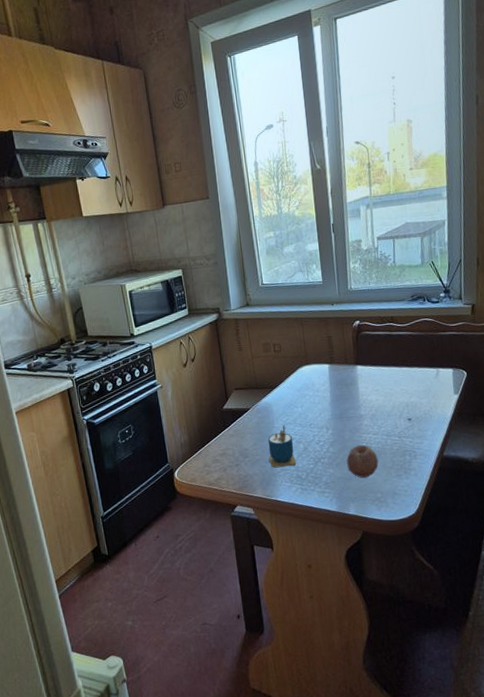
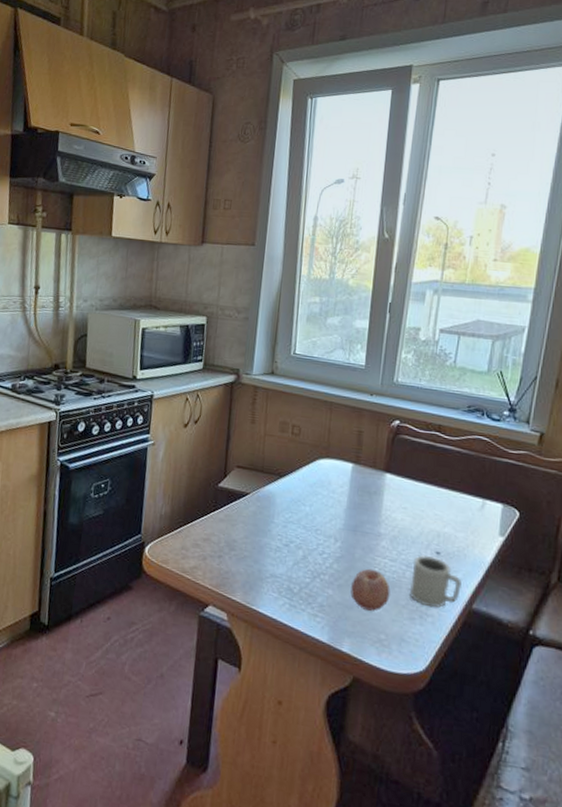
cup: present [267,425,297,468] -> none [258,523,293,574]
cup: none [391,422,432,463] -> present [409,555,462,608]

